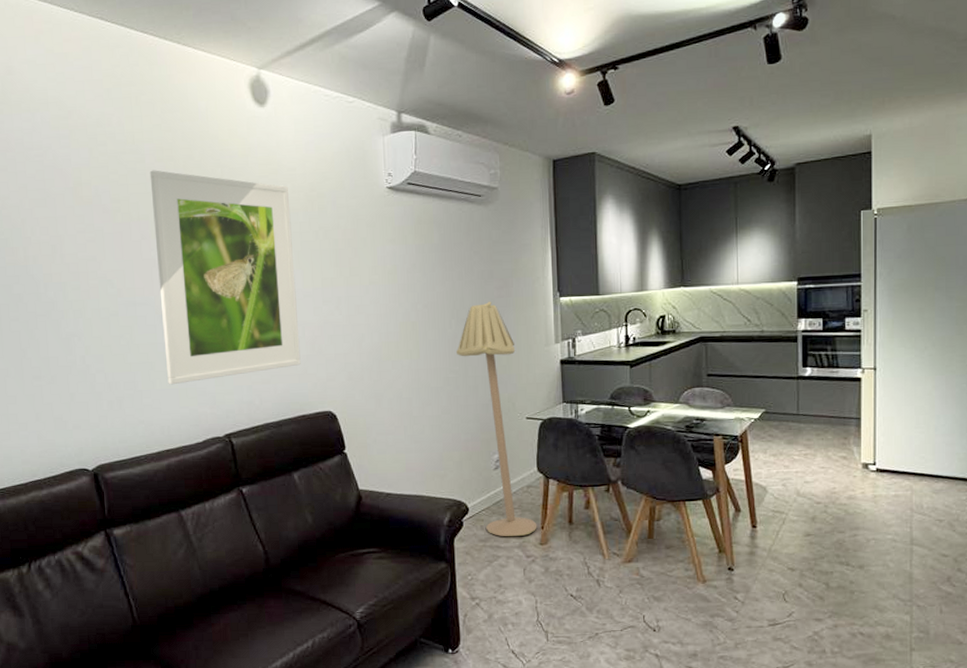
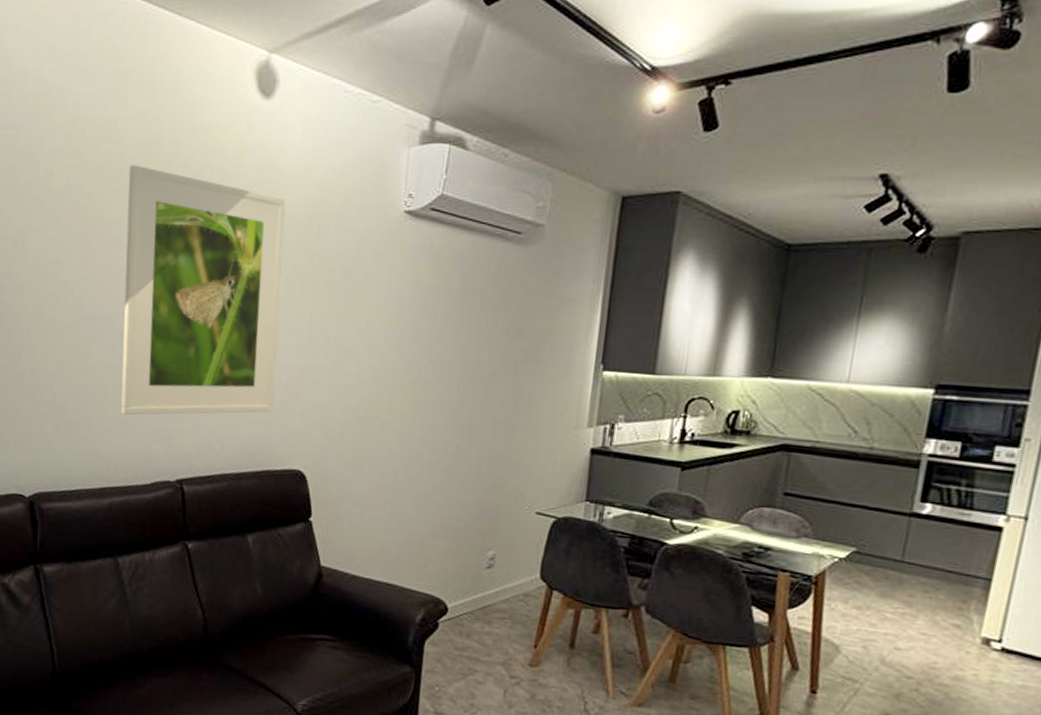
floor lamp: present [455,301,537,537] -> none [460,364,536,652]

